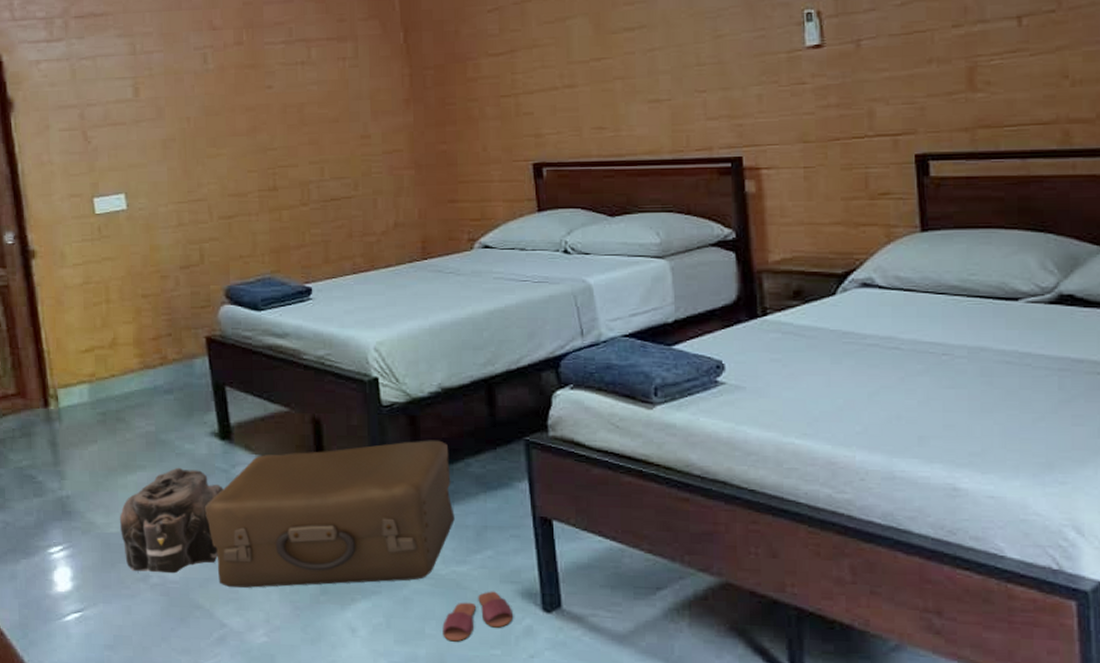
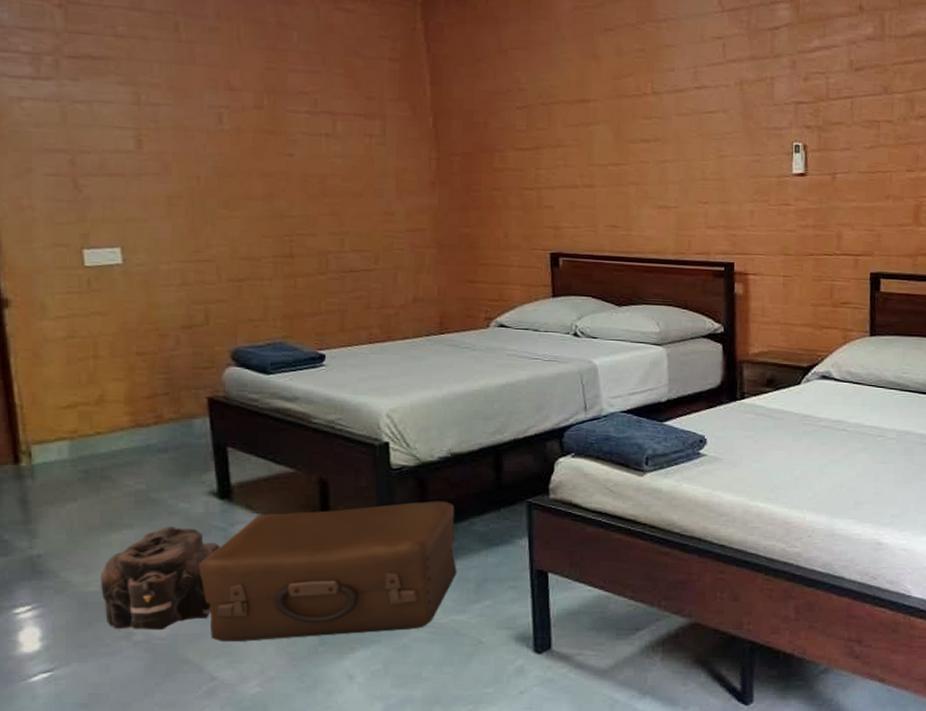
slippers: present [442,591,513,642] -> none [439,636,506,683]

